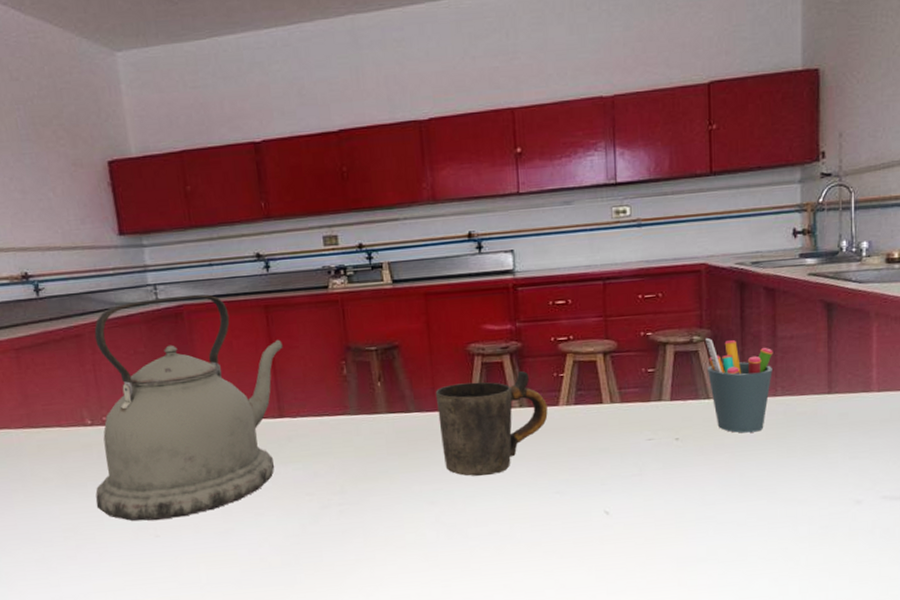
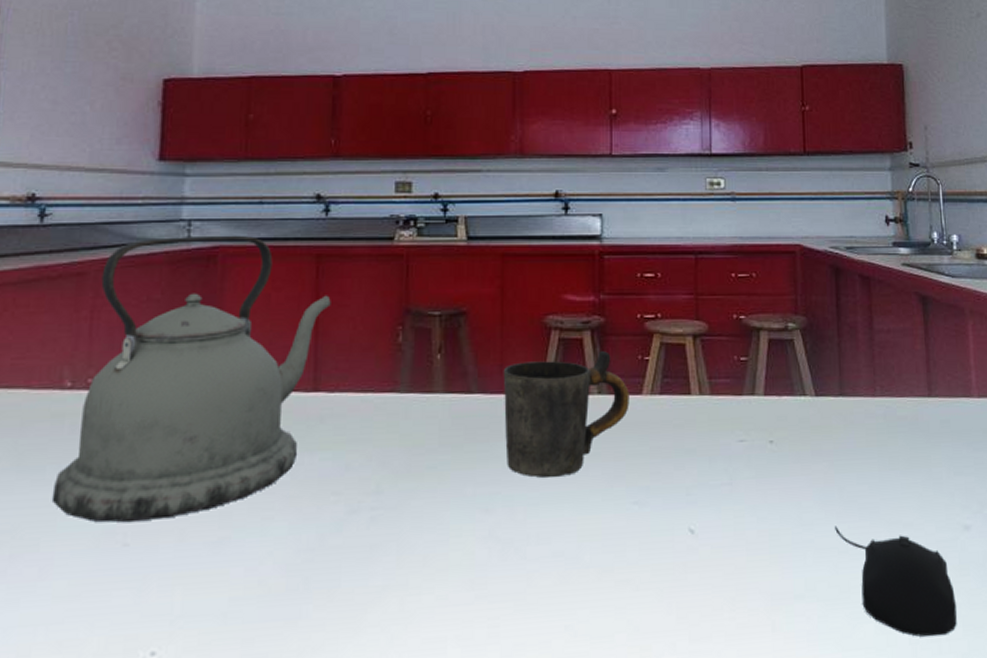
pen holder: present [705,337,773,433] -> none [801,325,871,438]
computer mouse: none [735,504,844,588] -> present [835,526,957,637]

